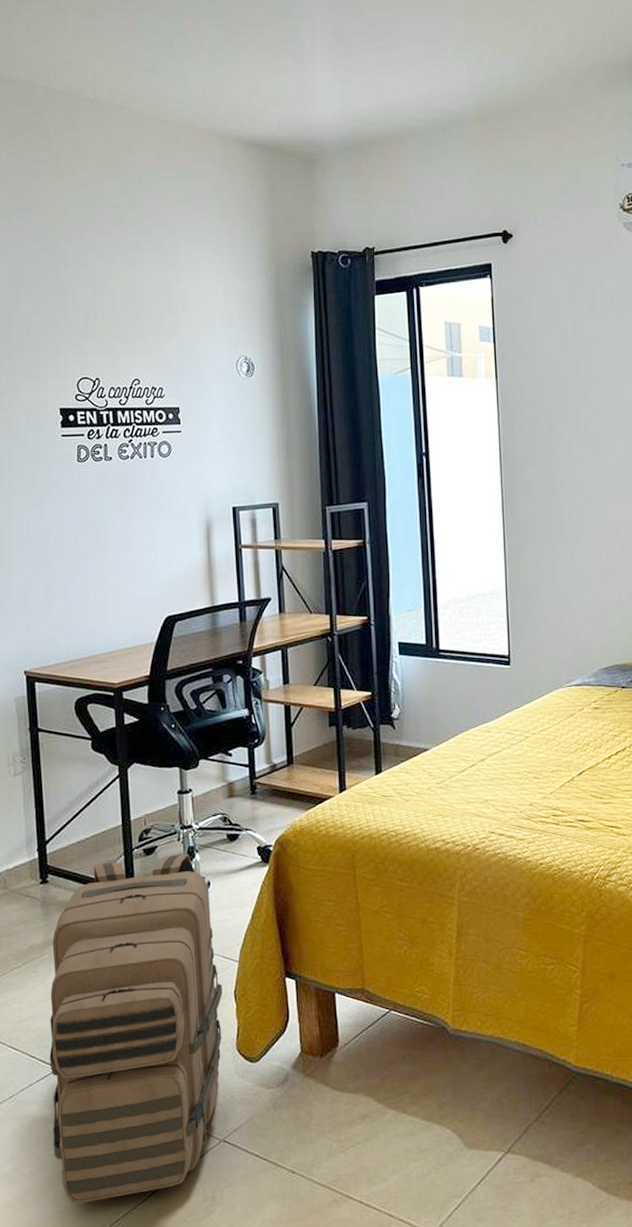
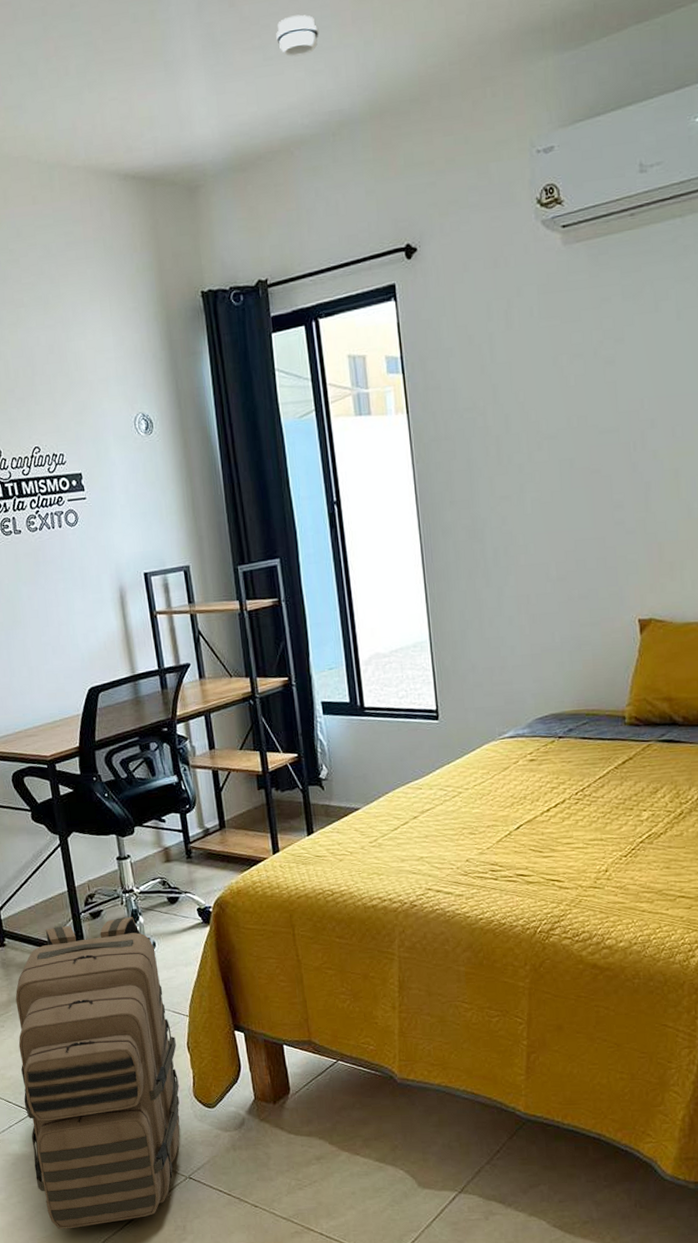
smoke detector: none [398,27,436,61] -> present [276,14,319,57]

